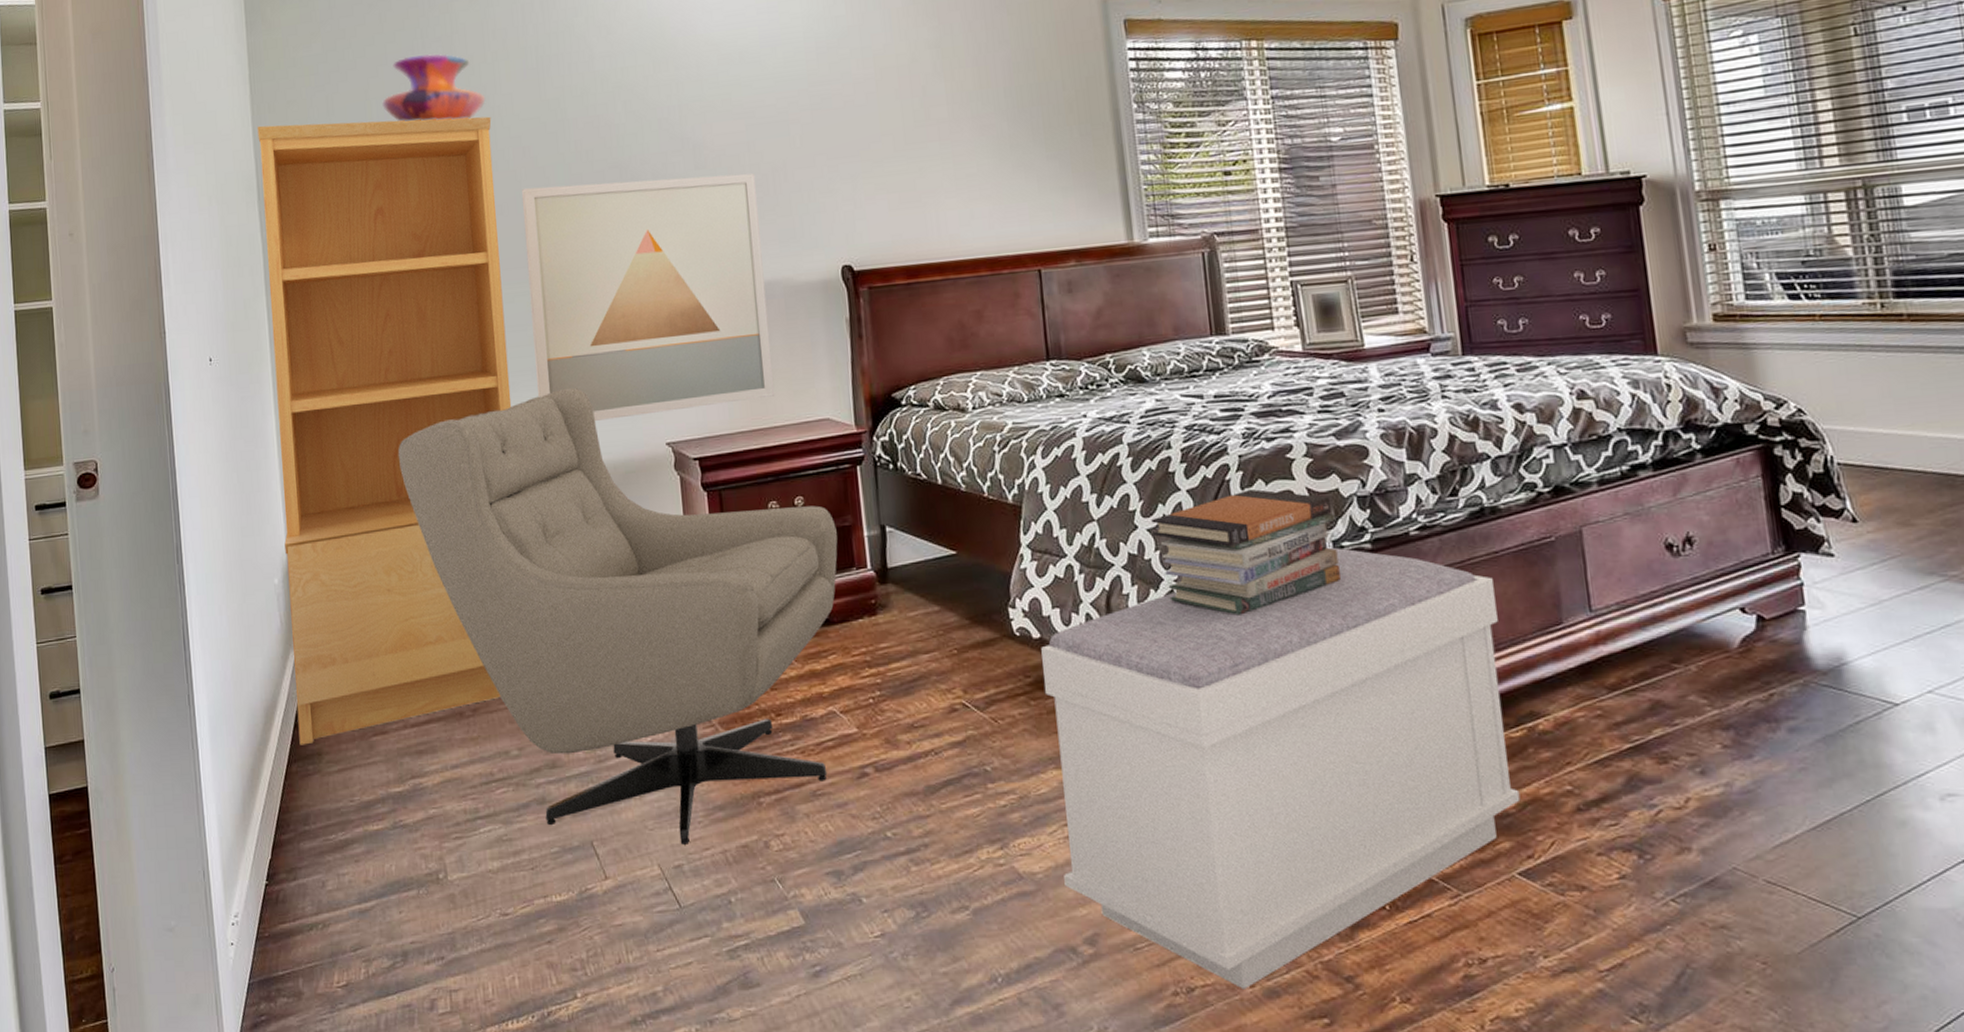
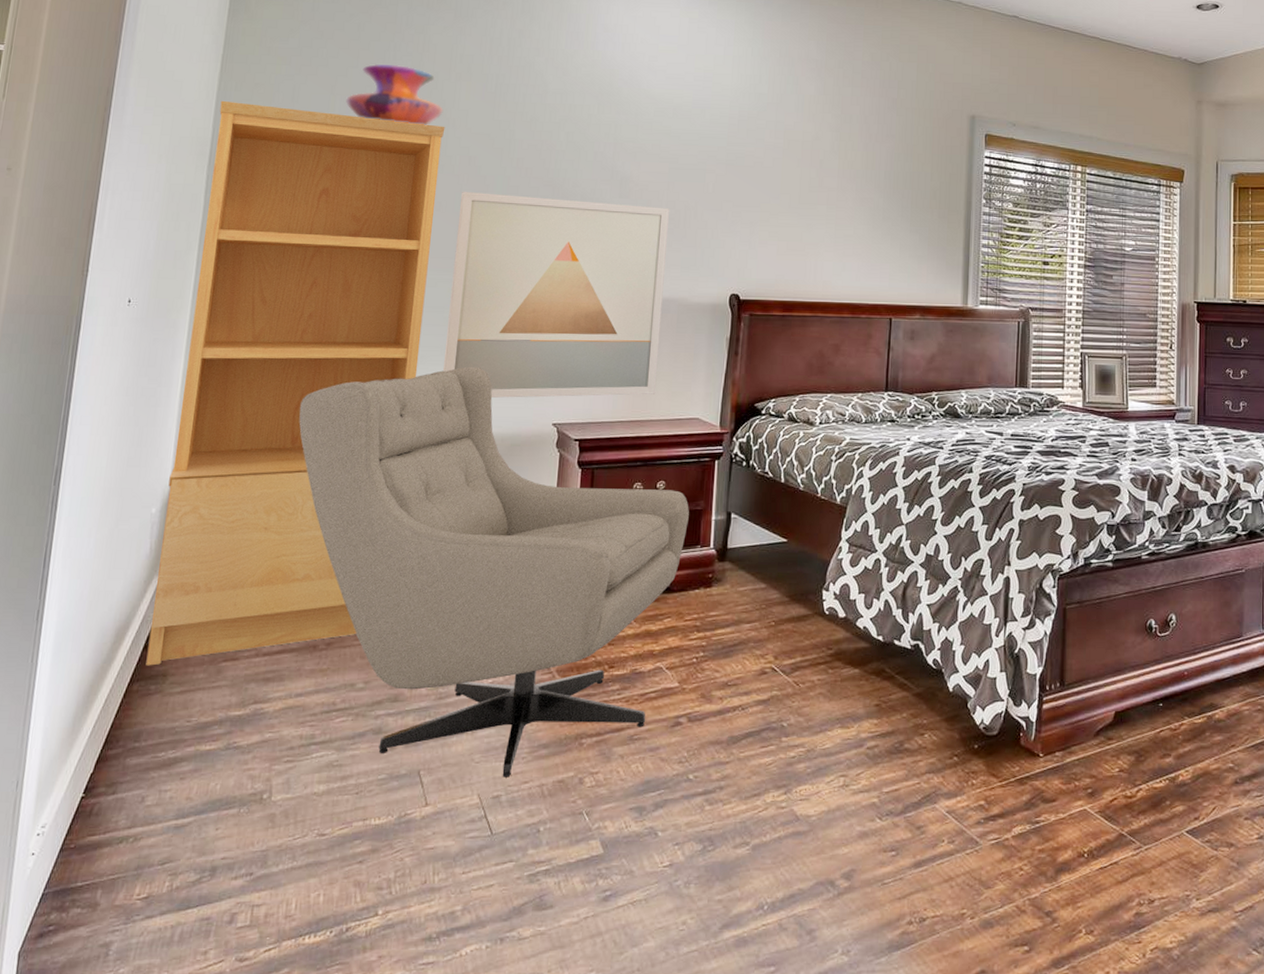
bench: present [1041,547,1521,990] -> none [833,562,1197,920]
book stack: present [1151,489,1341,616] -> none [948,512,1088,611]

